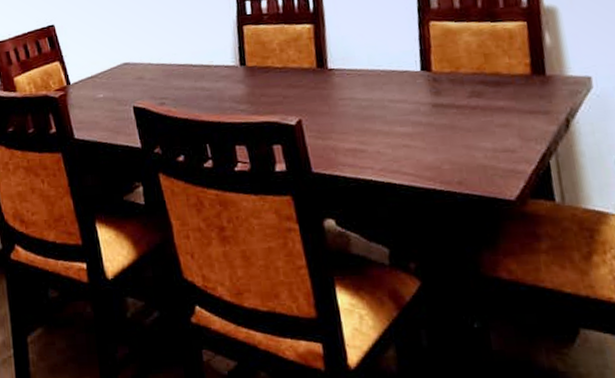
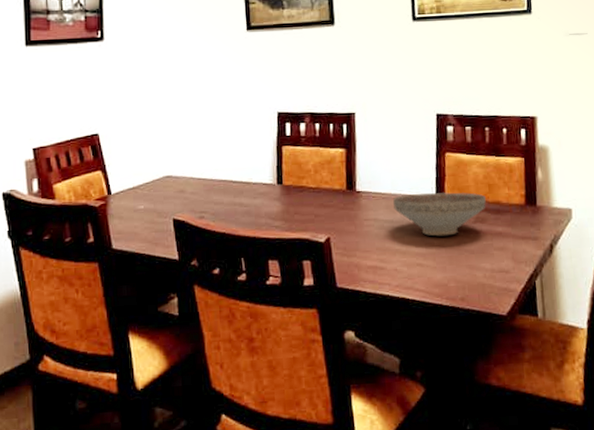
decorative bowl: none [371,64,483,115] -> present [393,192,486,237]

